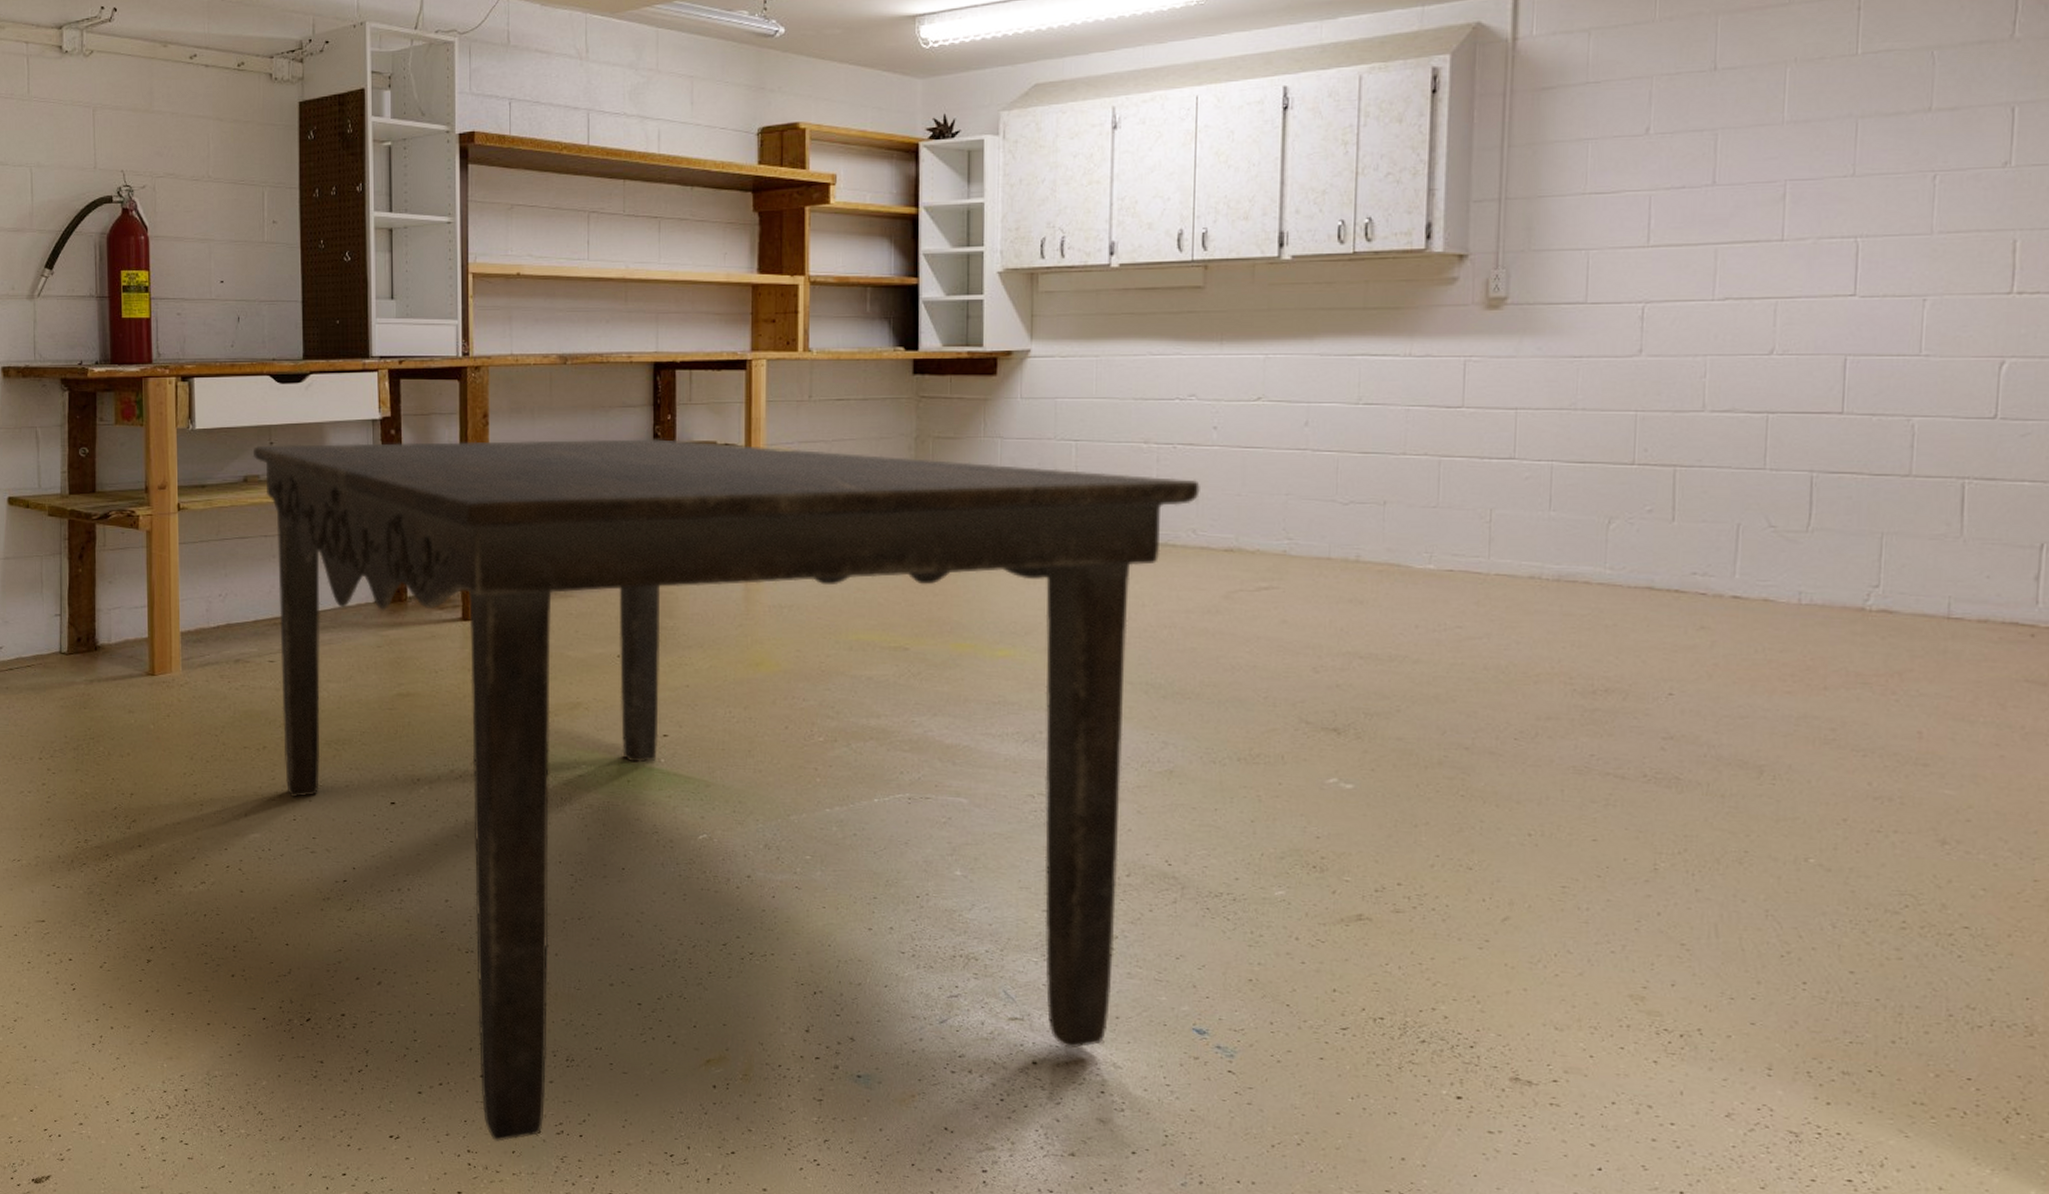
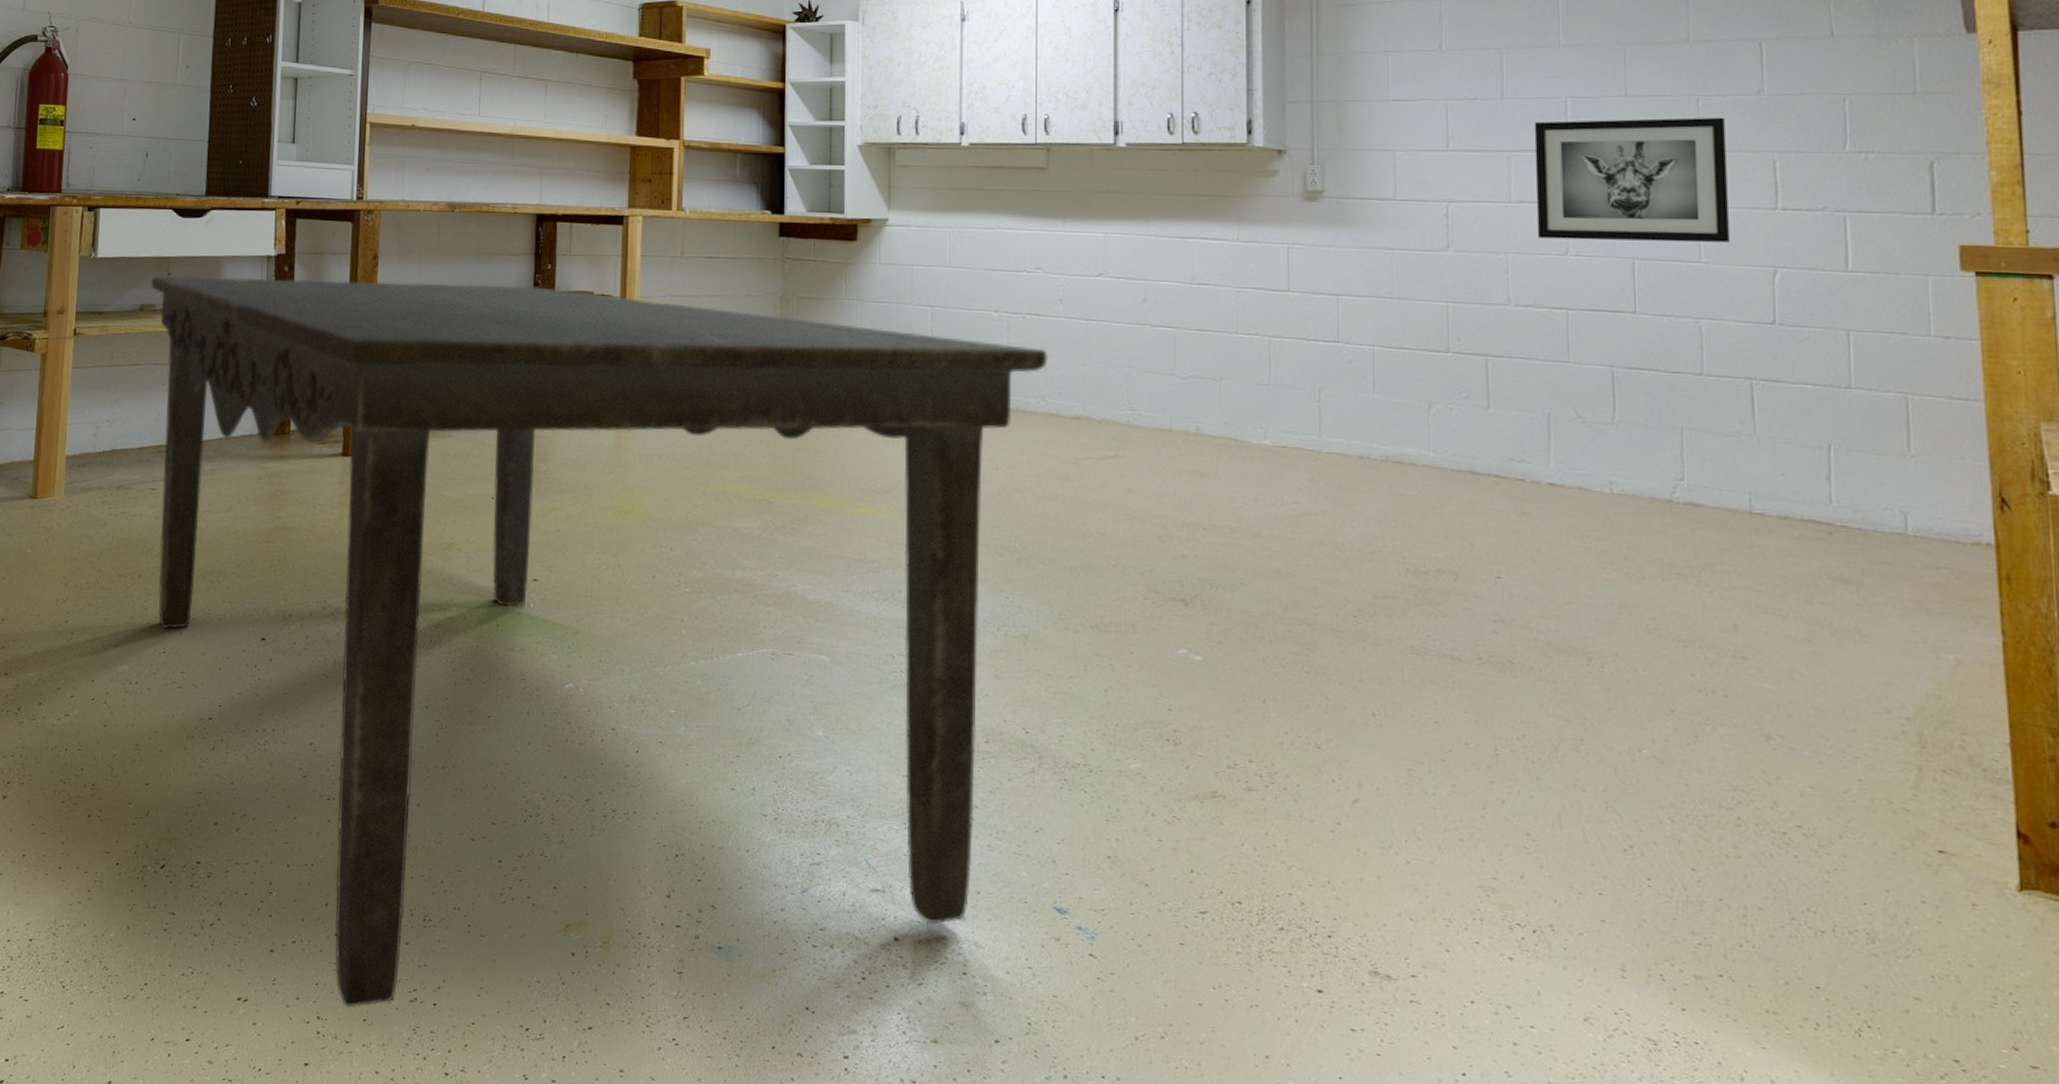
wall art: none [1740,194,1963,337] -> present [1534,117,1729,243]

